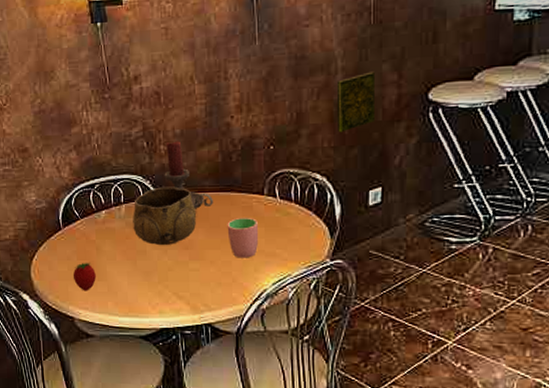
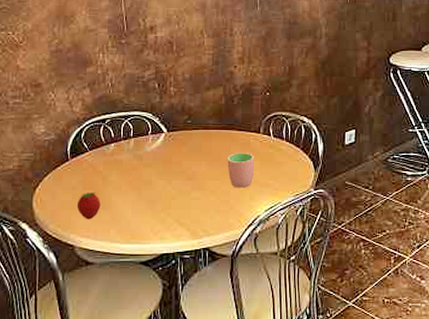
decorative bowl: present [133,186,196,246] -> none [140,124,200,177]
candle holder: present [164,141,213,209] -> none [172,84,216,144]
decorative tile: present [336,71,374,133] -> none [321,38,350,85]

